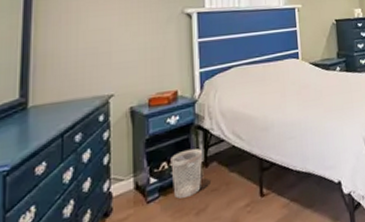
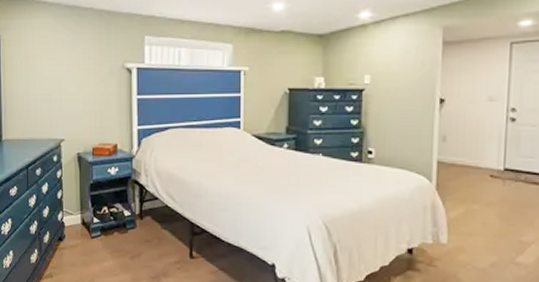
wastebasket: present [170,148,203,199] -> none [110,199,139,241]

